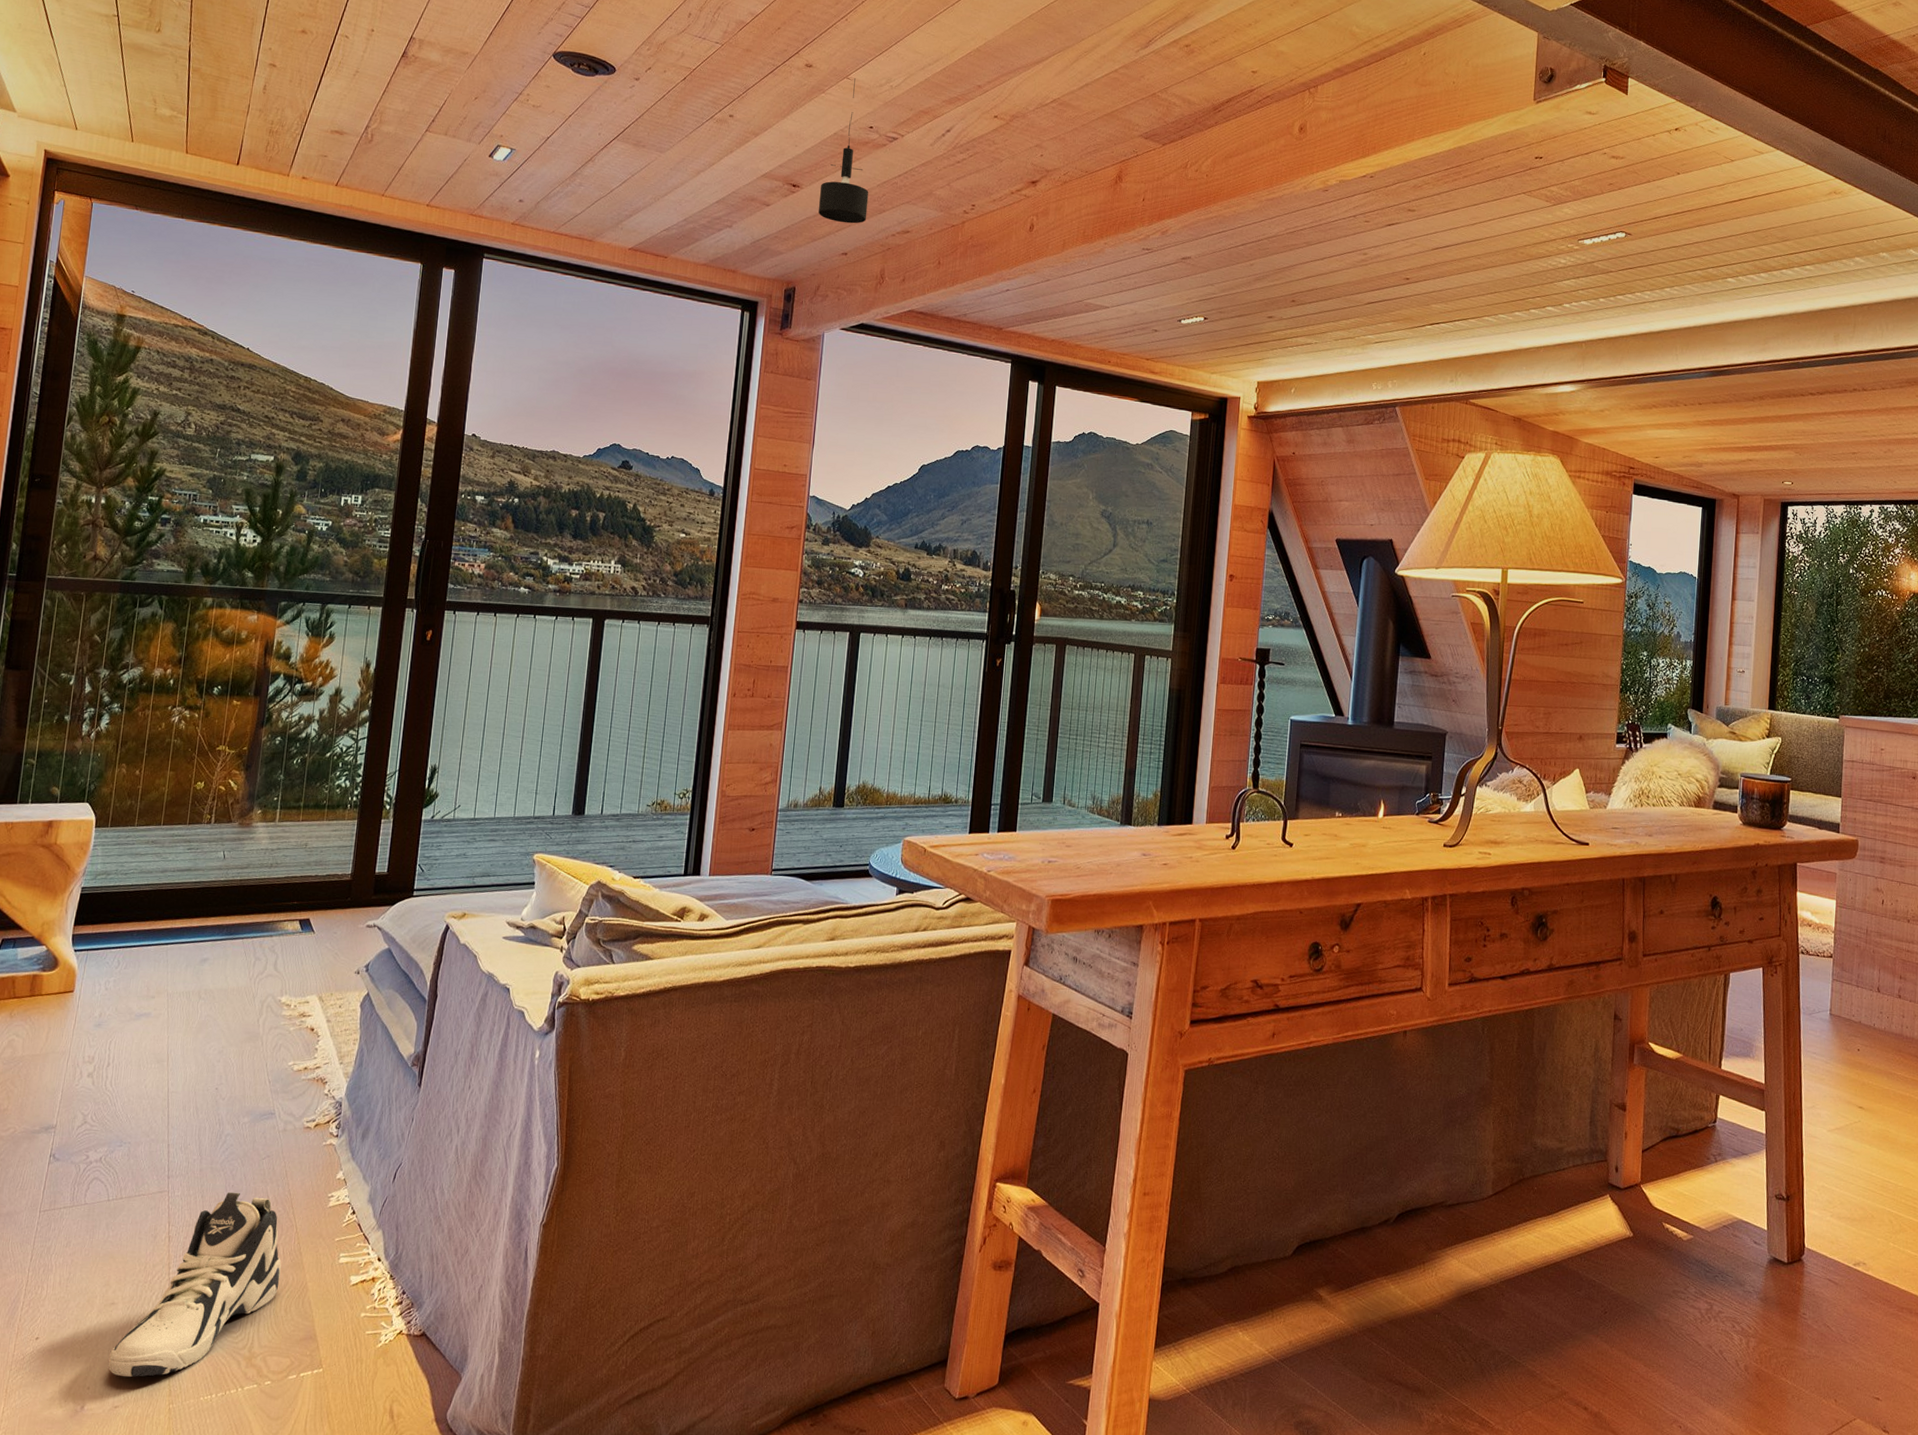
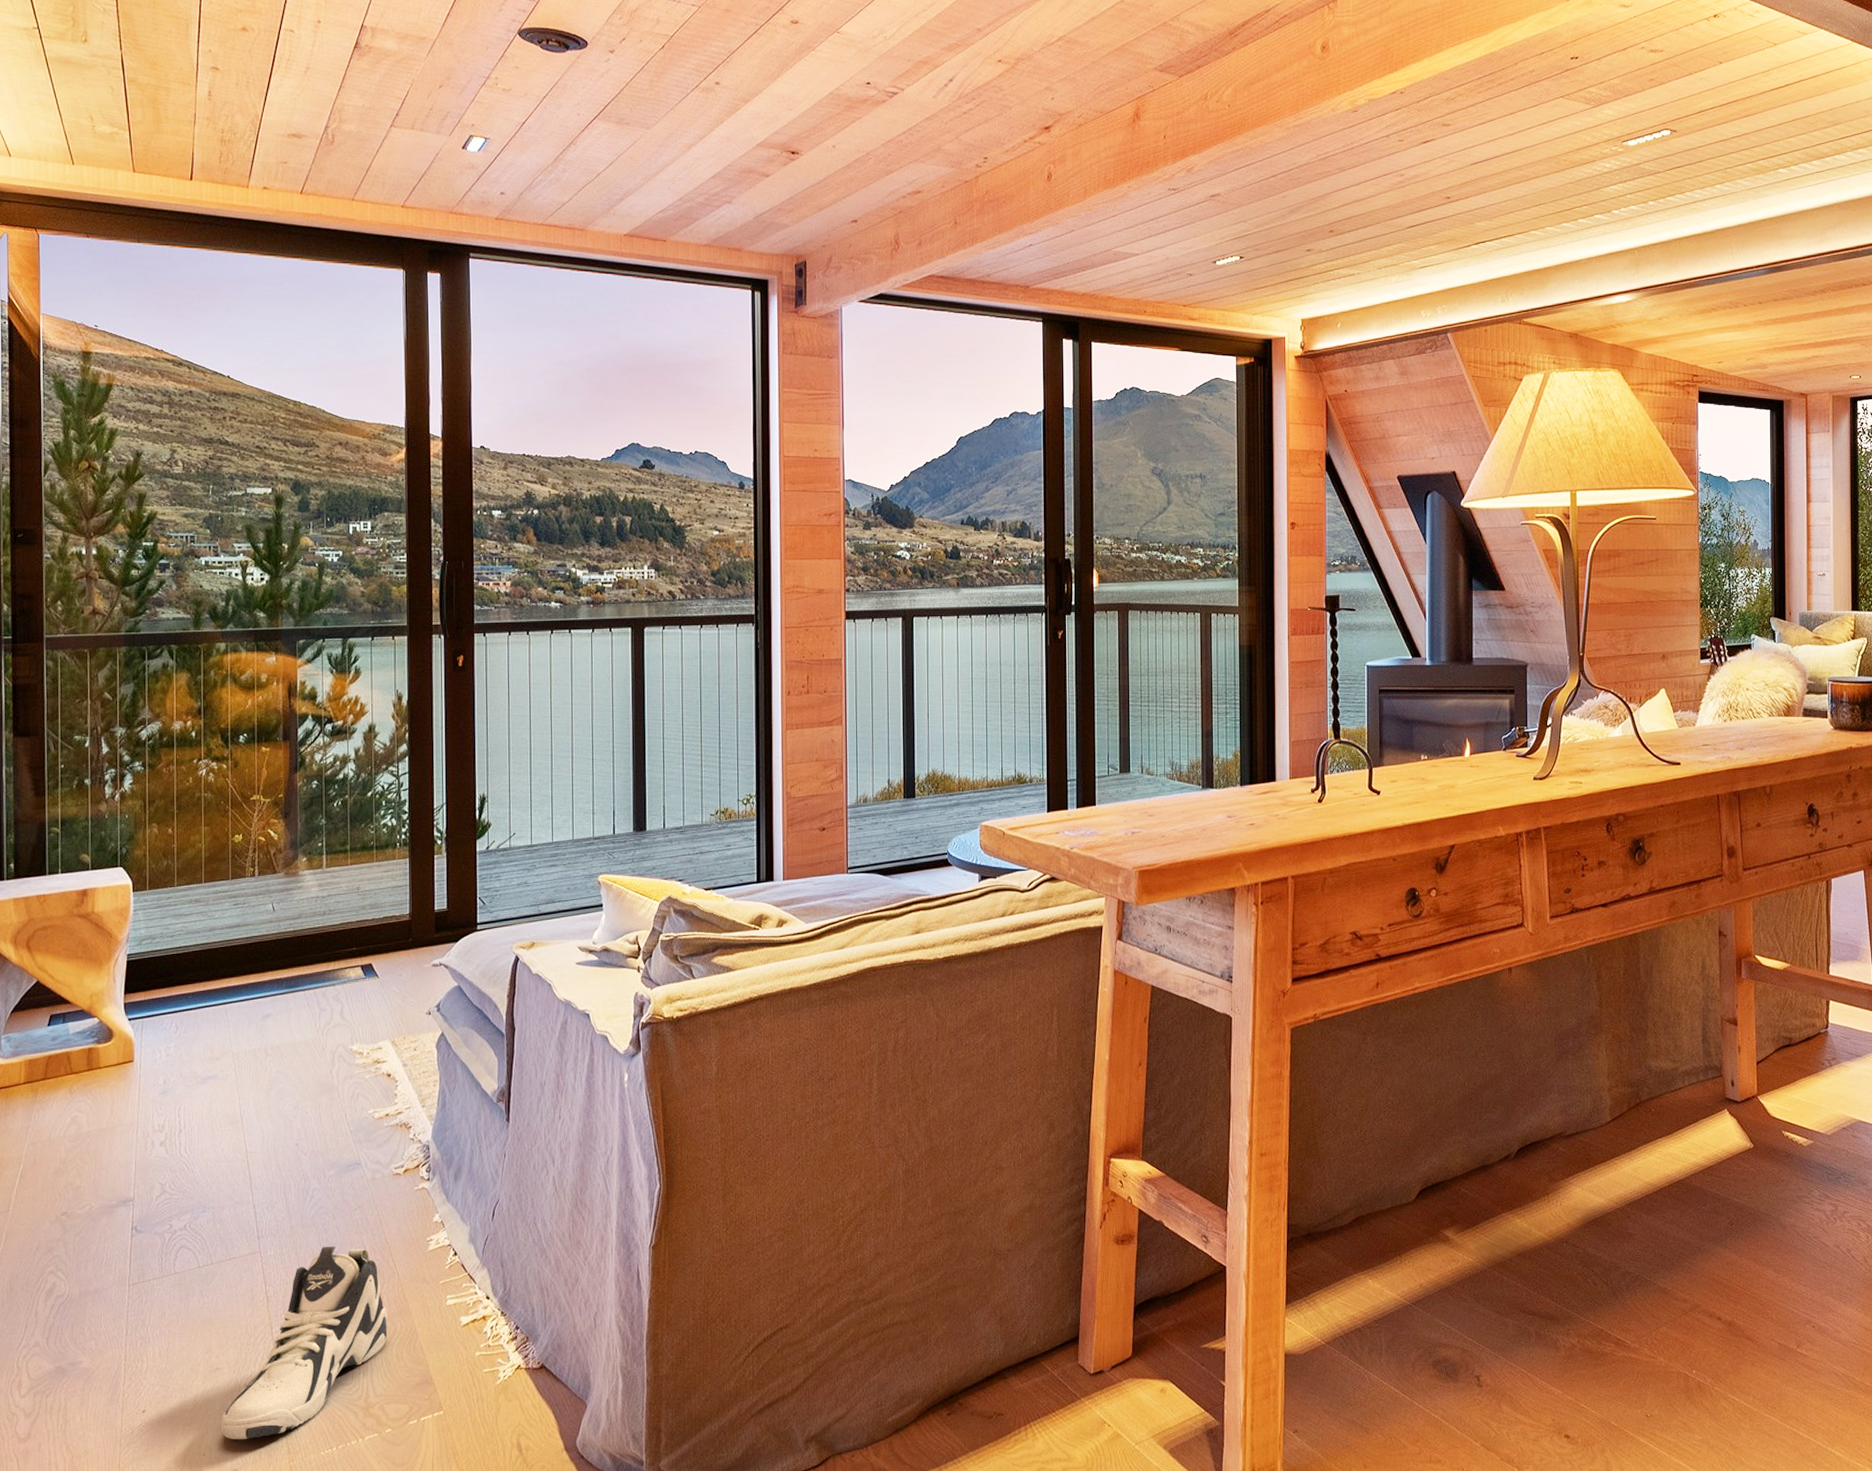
pendant light: present [818,78,869,224] -> none [822,32,874,188]

